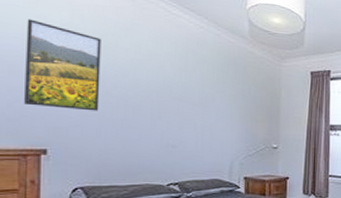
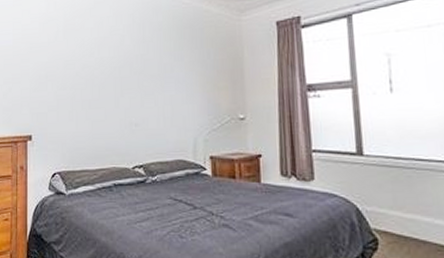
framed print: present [24,19,101,111] -> none [15,15,71,95]

